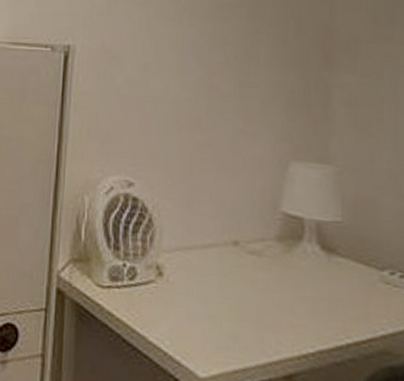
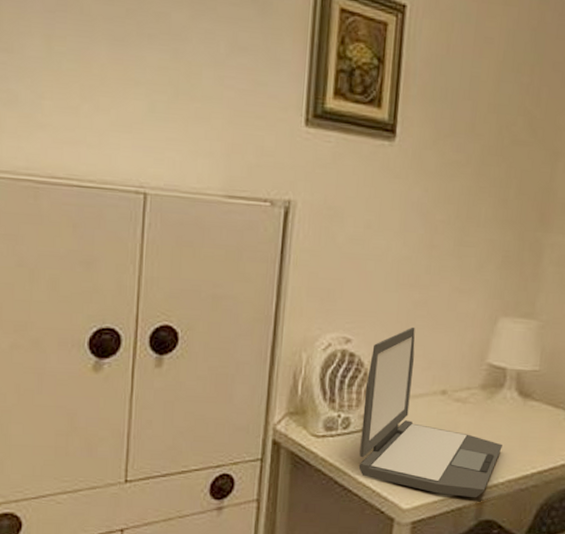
laptop: none [147,170,308,371] -> present [358,326,502,498]

